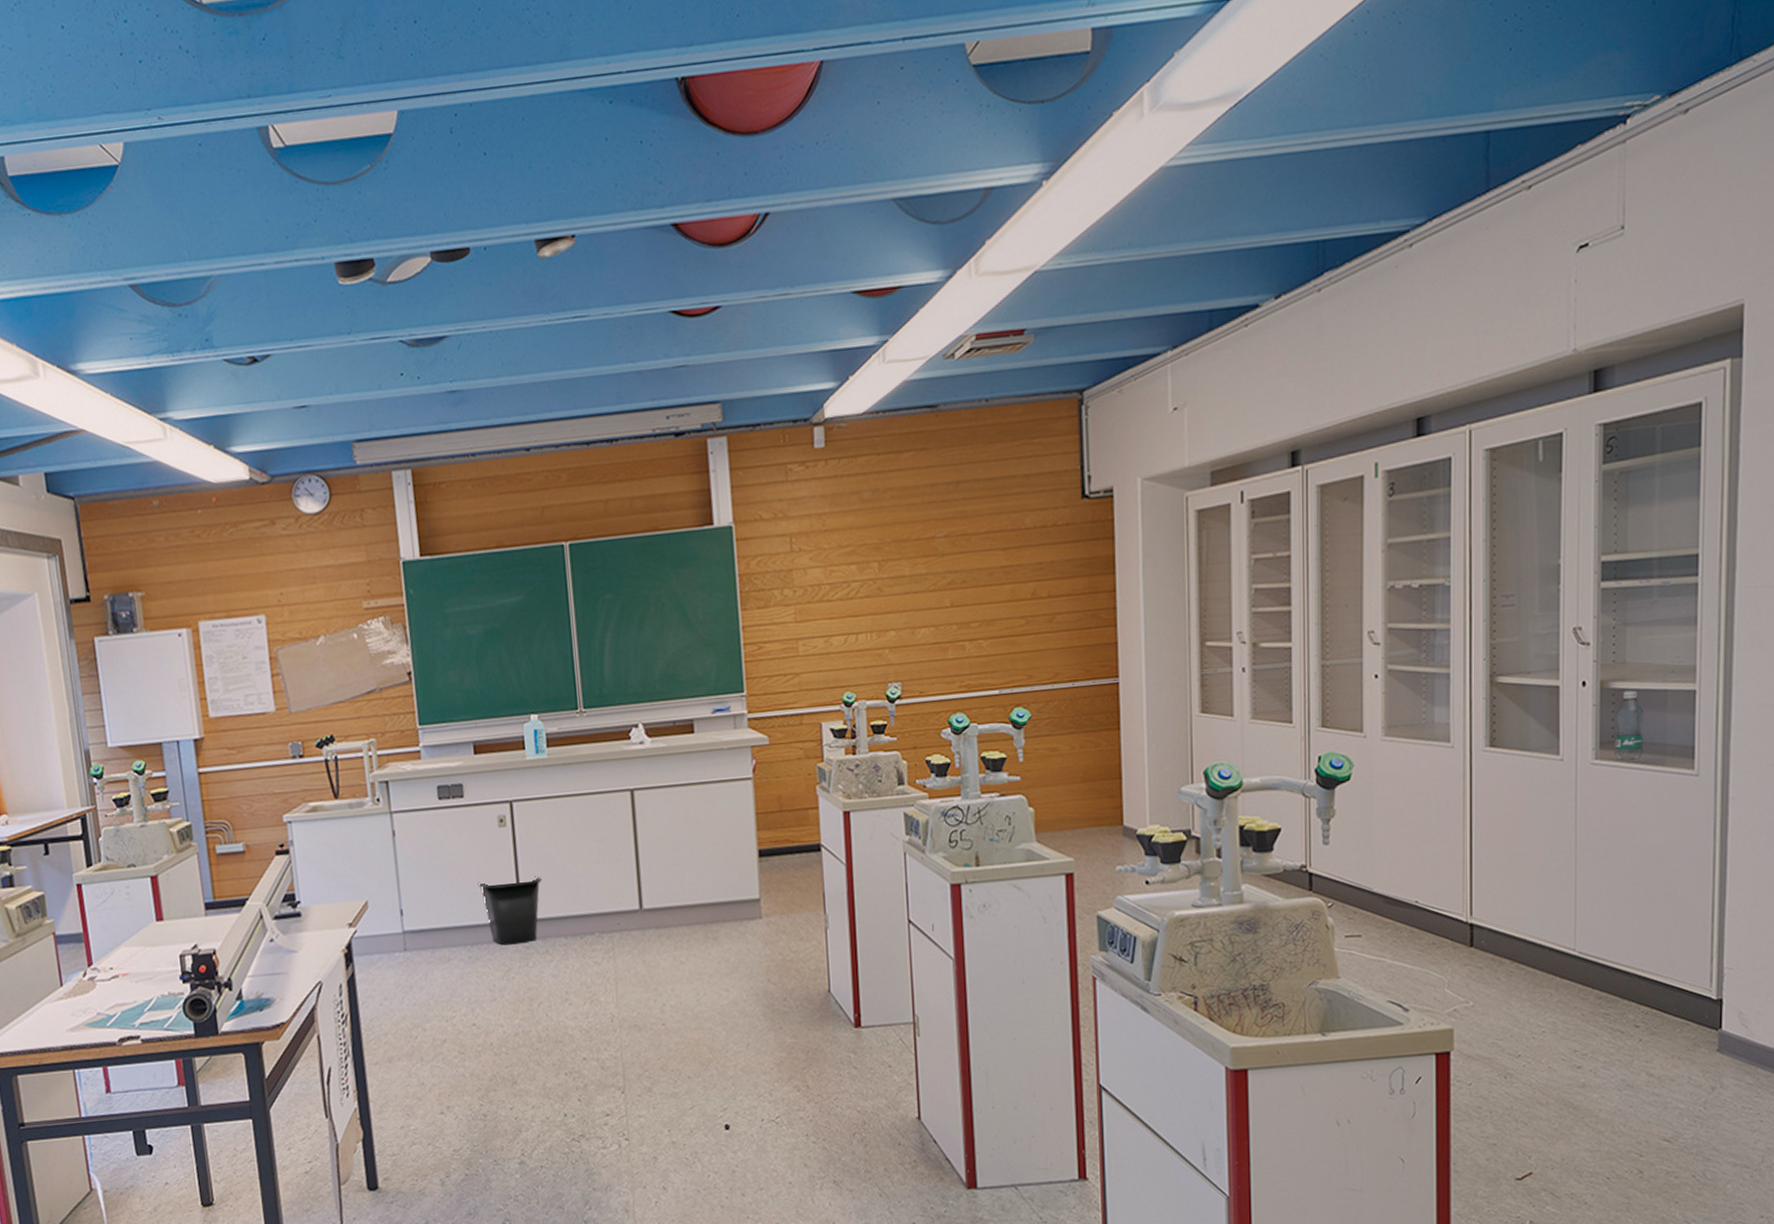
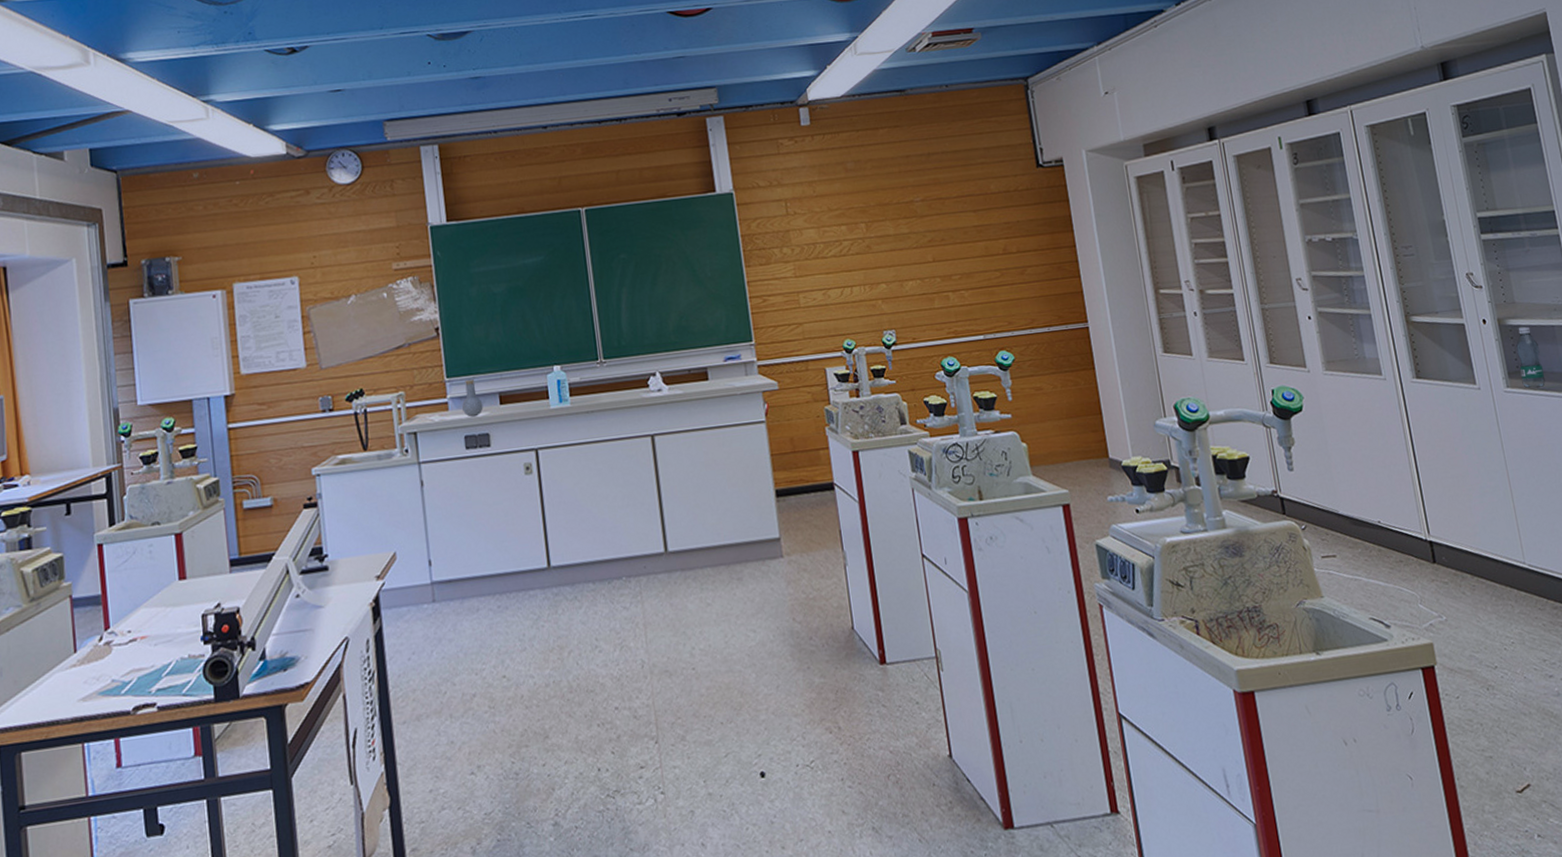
flask: none [435,727,457,767] -> present [462,379,483,417]
waste bin: present [477,876,542,945] -> none [505,522,568,593]

